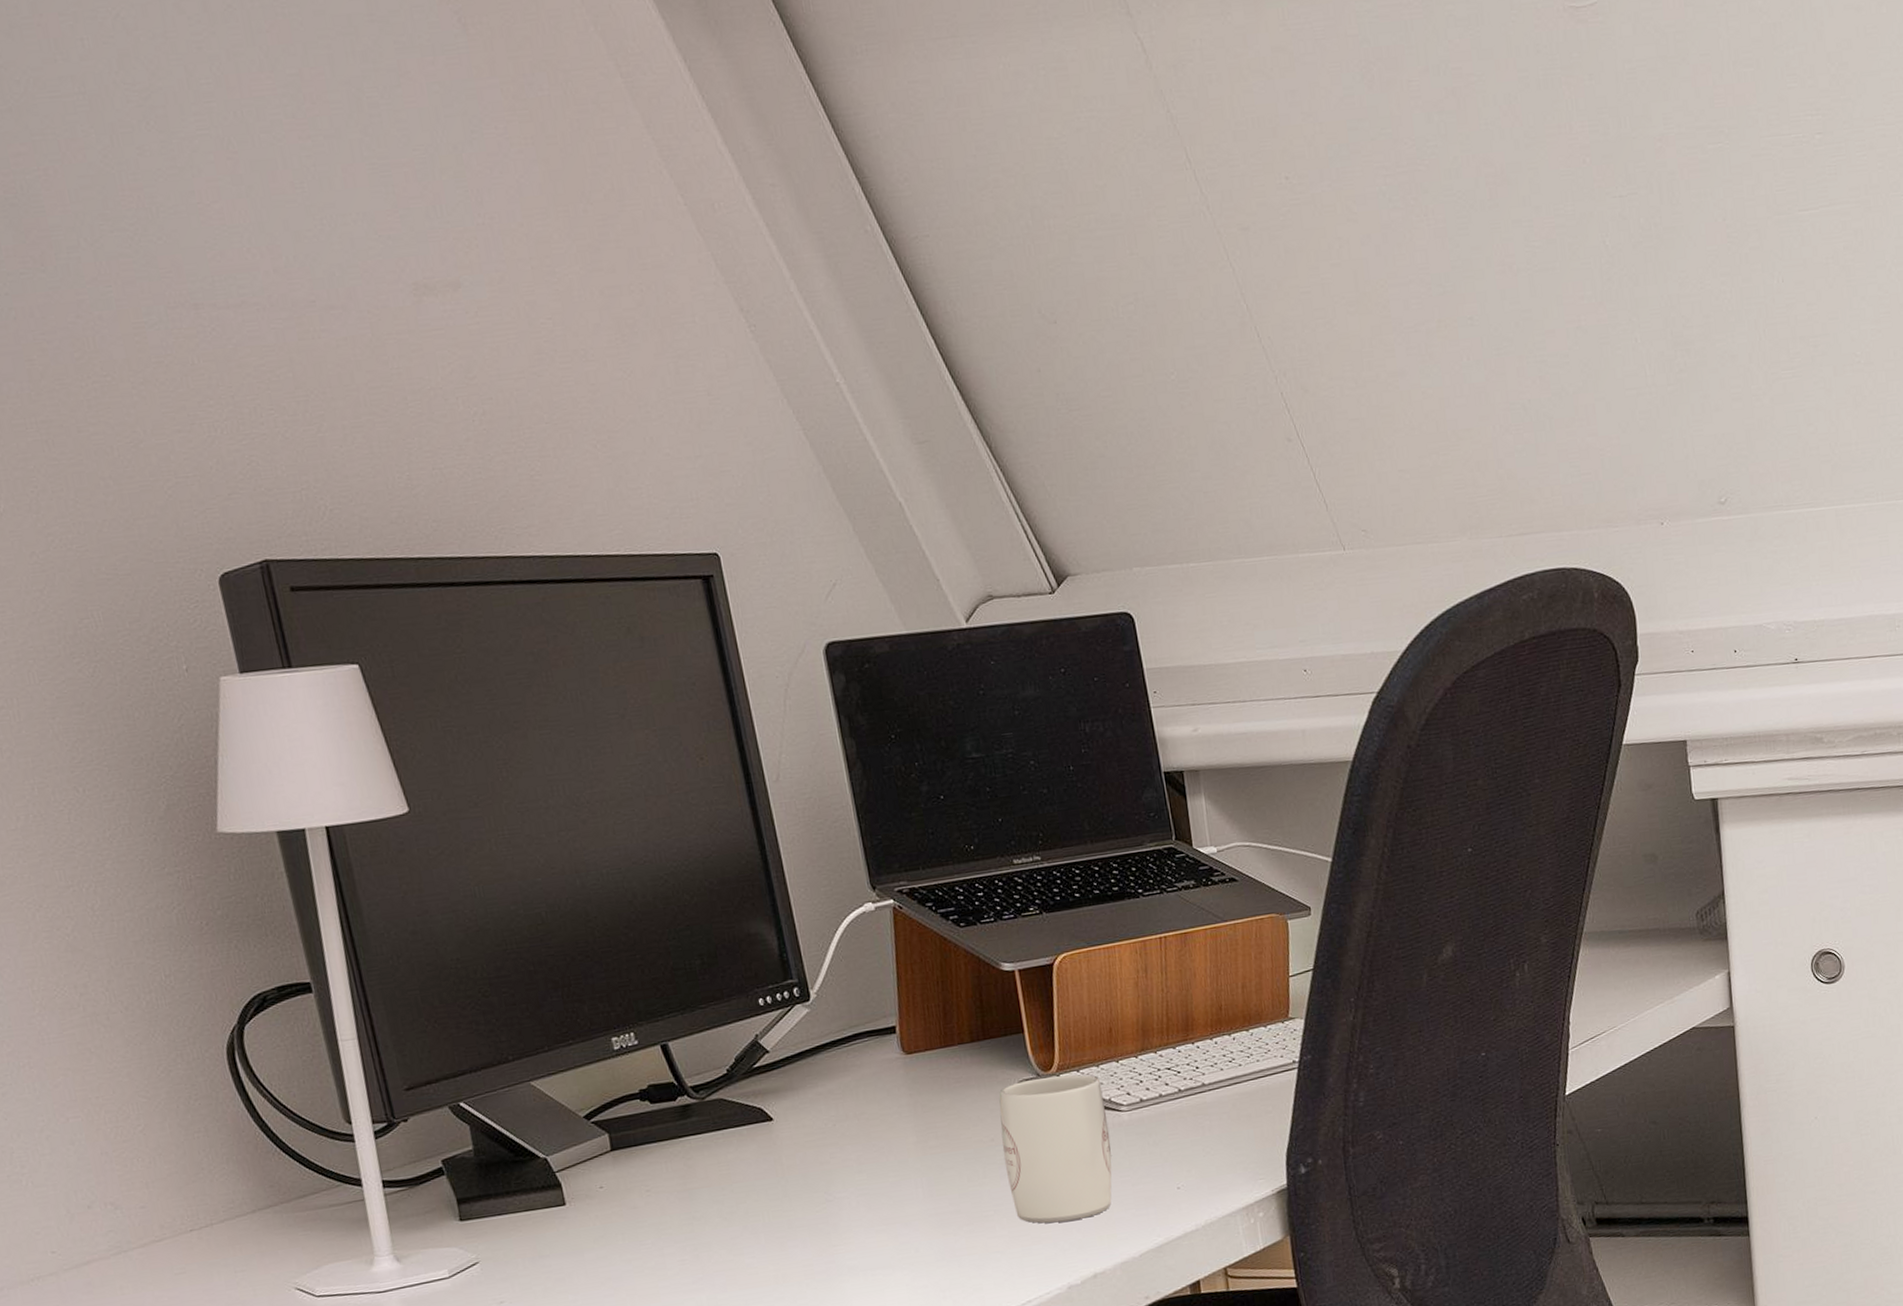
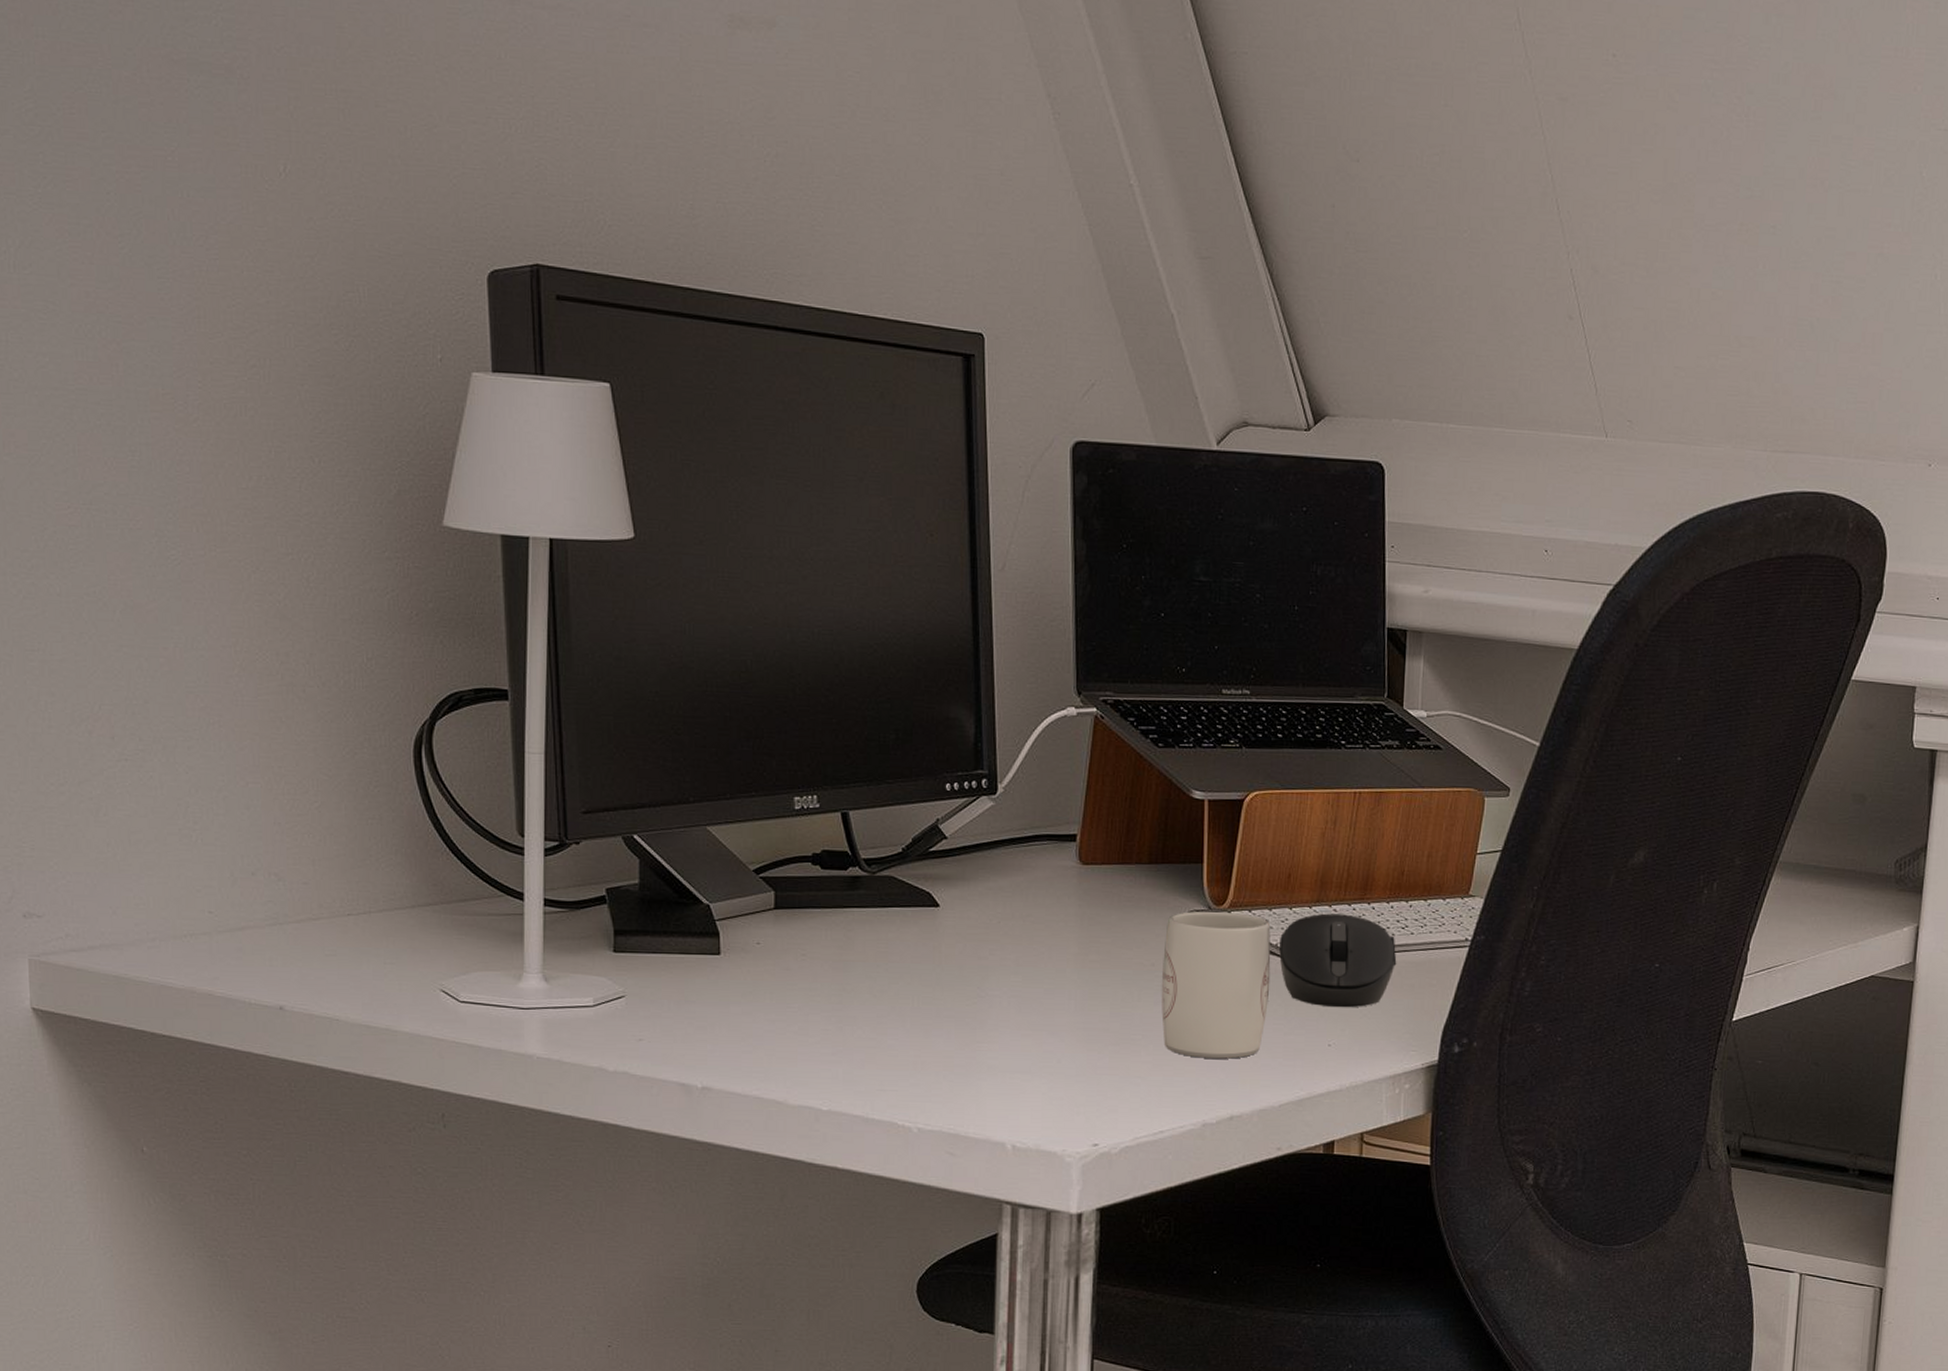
computer mouse: none [1112,1057,1230,1152] -> present [1278,913,1397,1008]

